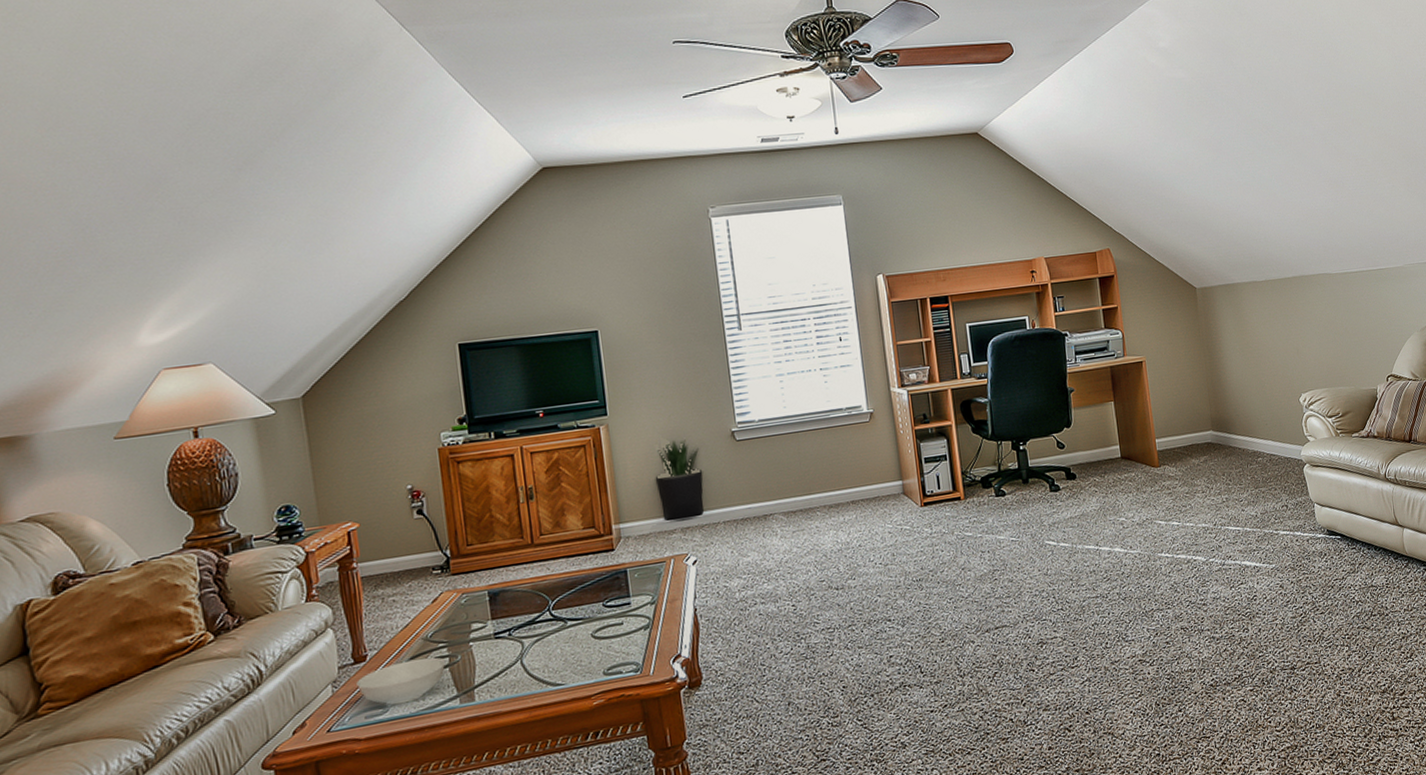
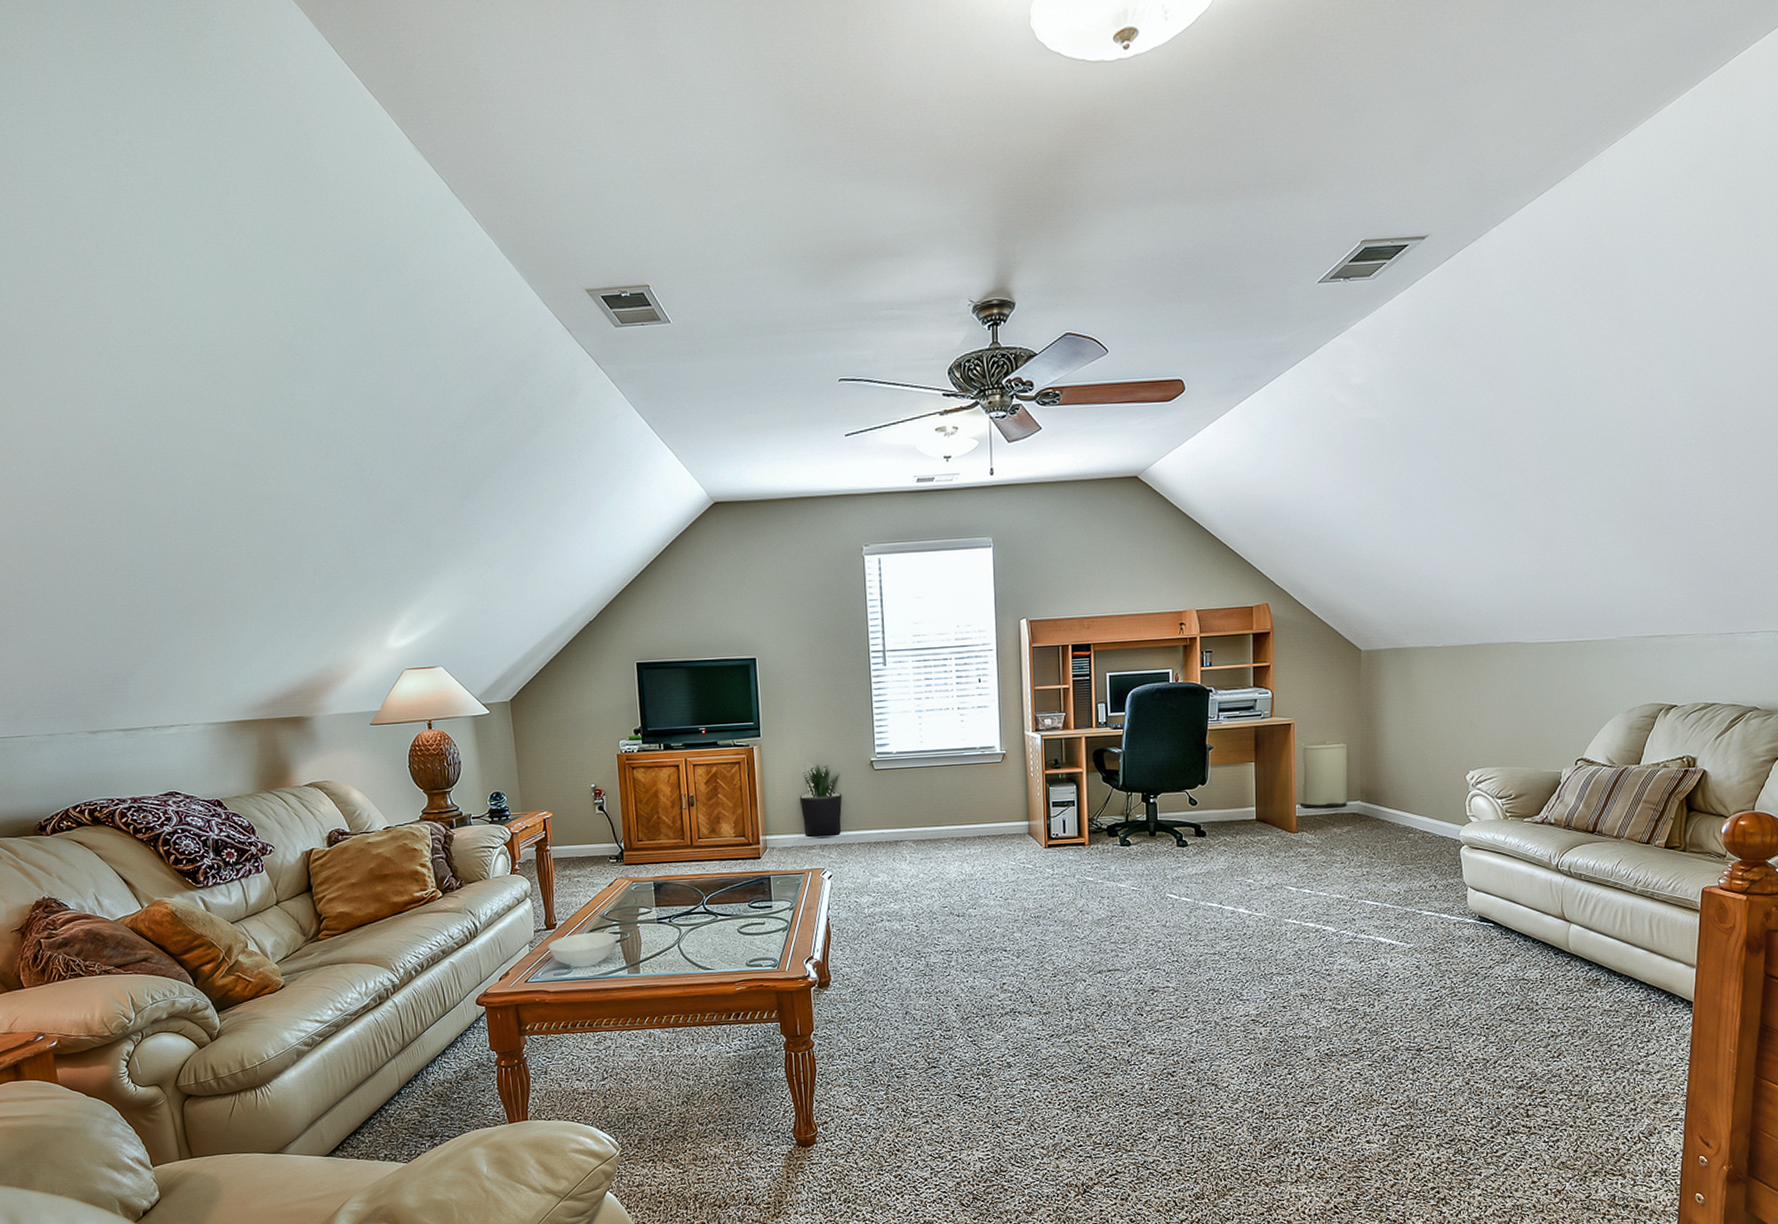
pedal bin: none [1154,376,1201,443] -> present [1299,742,1348,810]

